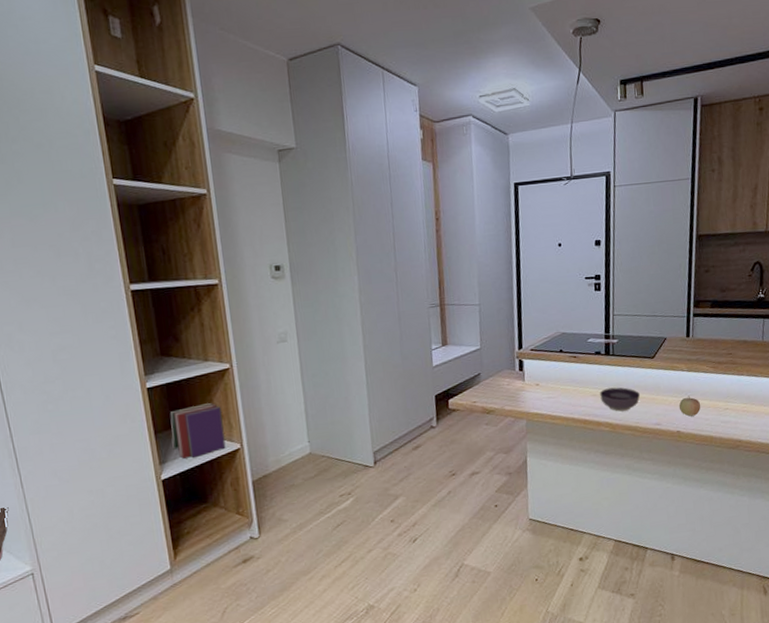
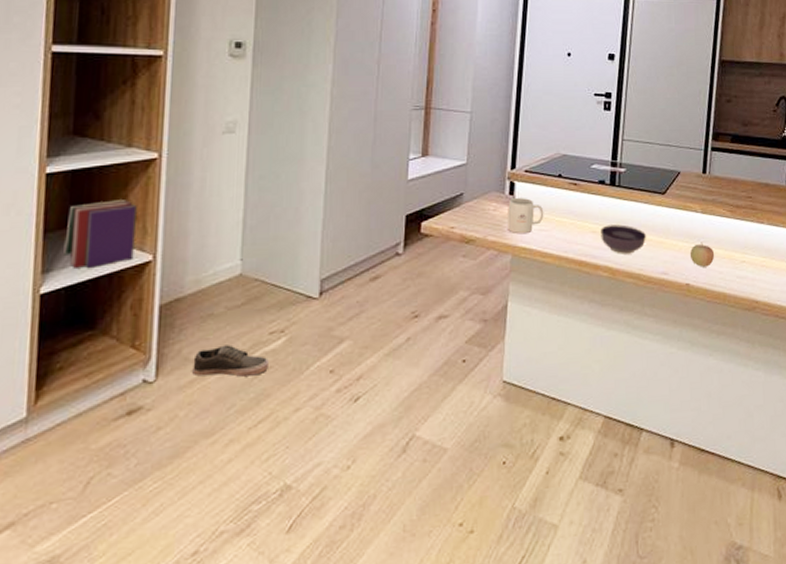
shoe: none [285,506,343,532] -> present [192,344,268,377]
mug: none [518,372,551,403] -> present [506,197,544,234]

